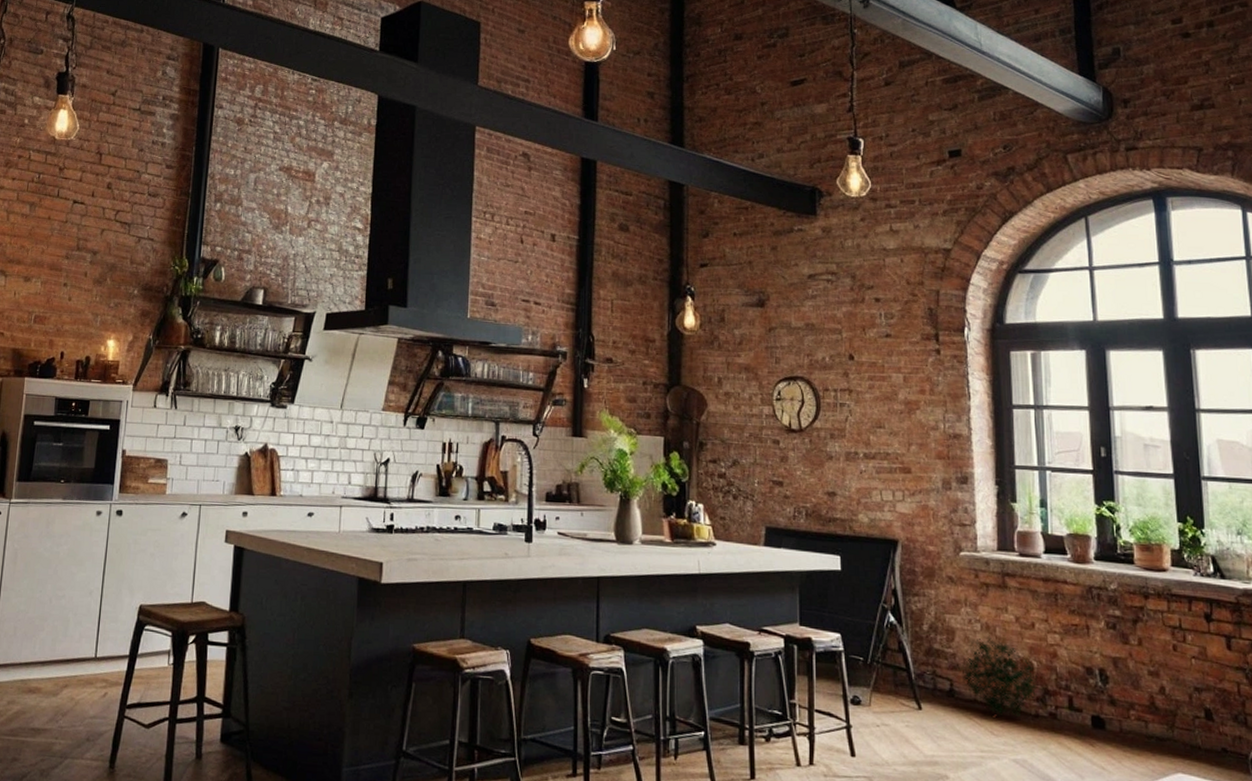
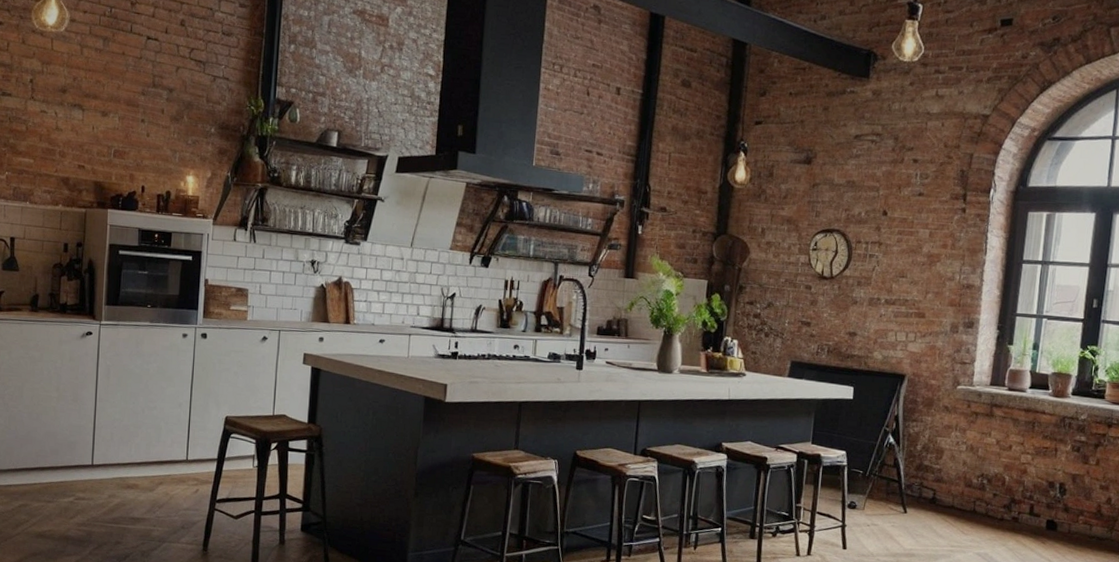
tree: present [954,635,1038,718] -> none [939,455,1008,521]

